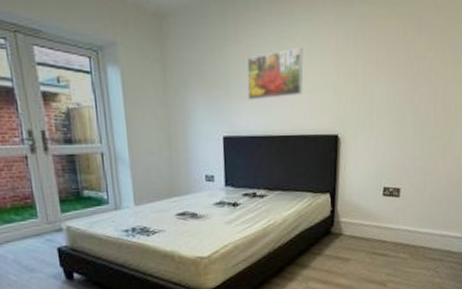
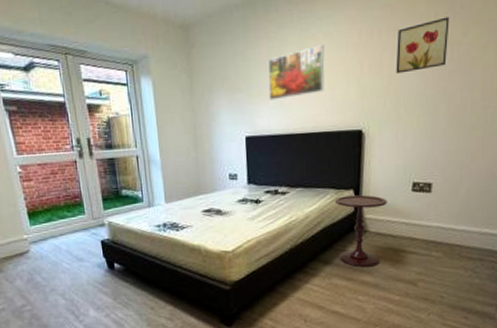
side table: none [312,199,361,270] -> present [334,195,387,267]
wall art: none [369,32,416,82] -> present [396,17,449,74]

